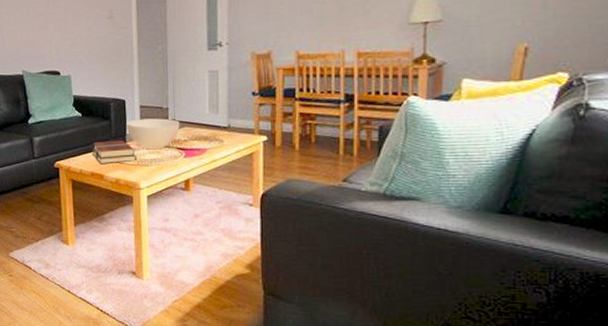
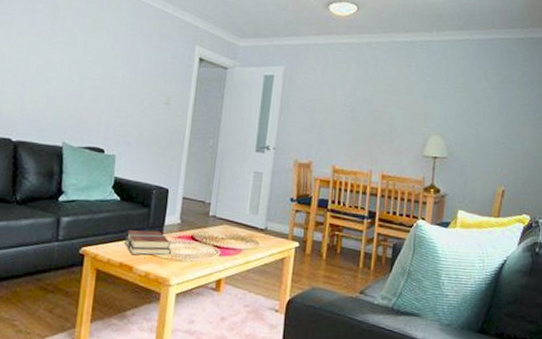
decorative bowl: present [126,118,180,150] -> none [165,210,220,245]

